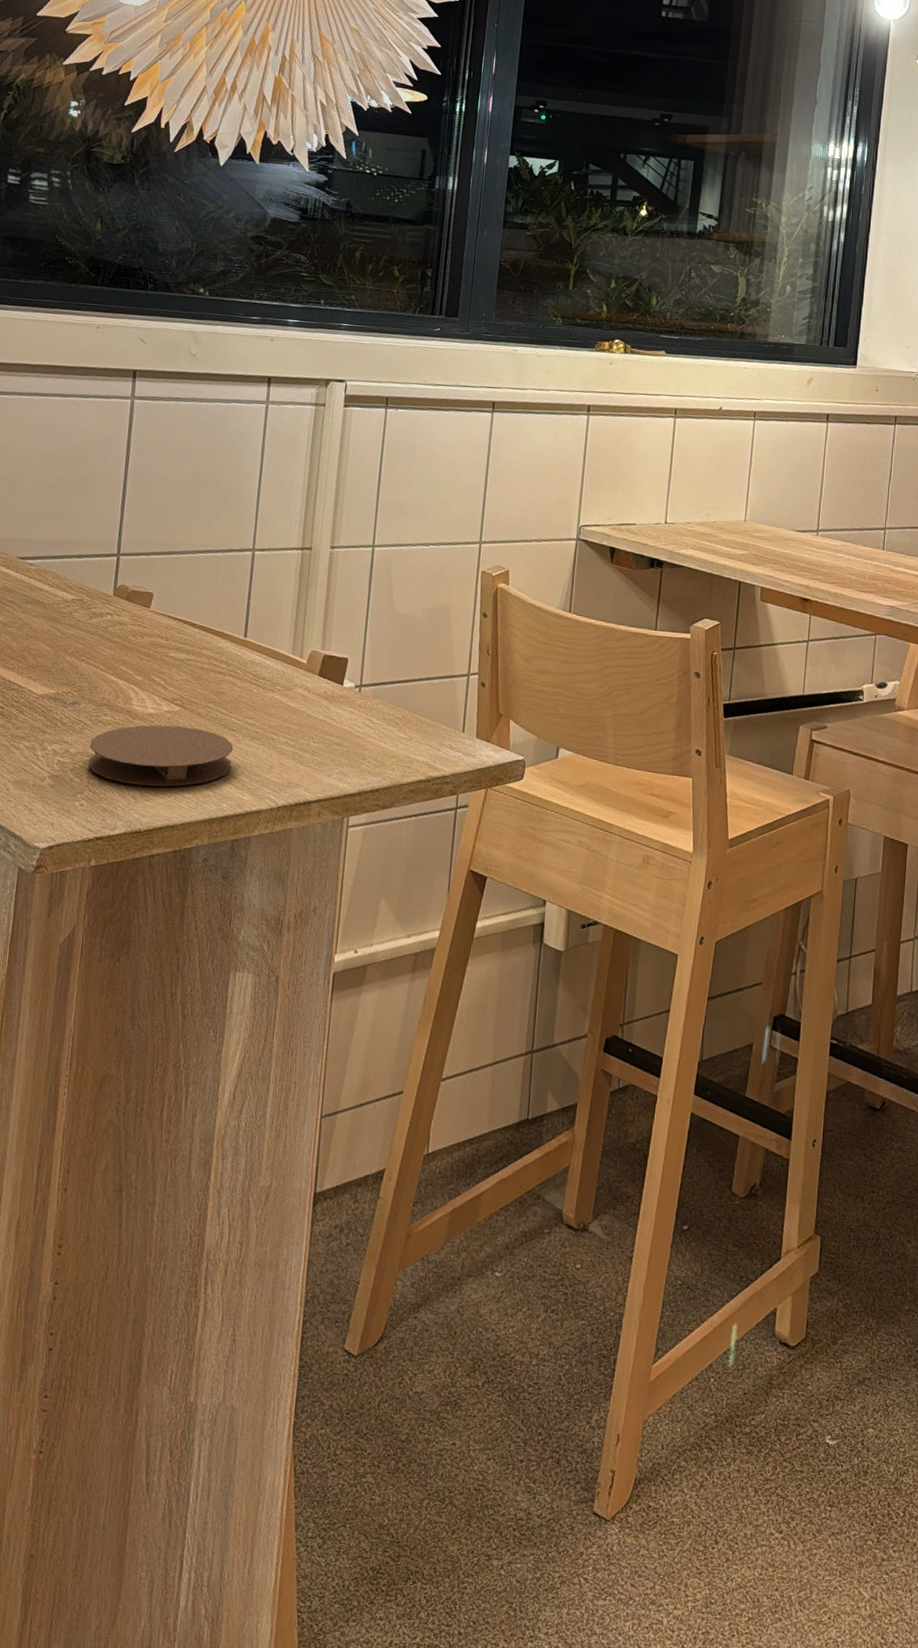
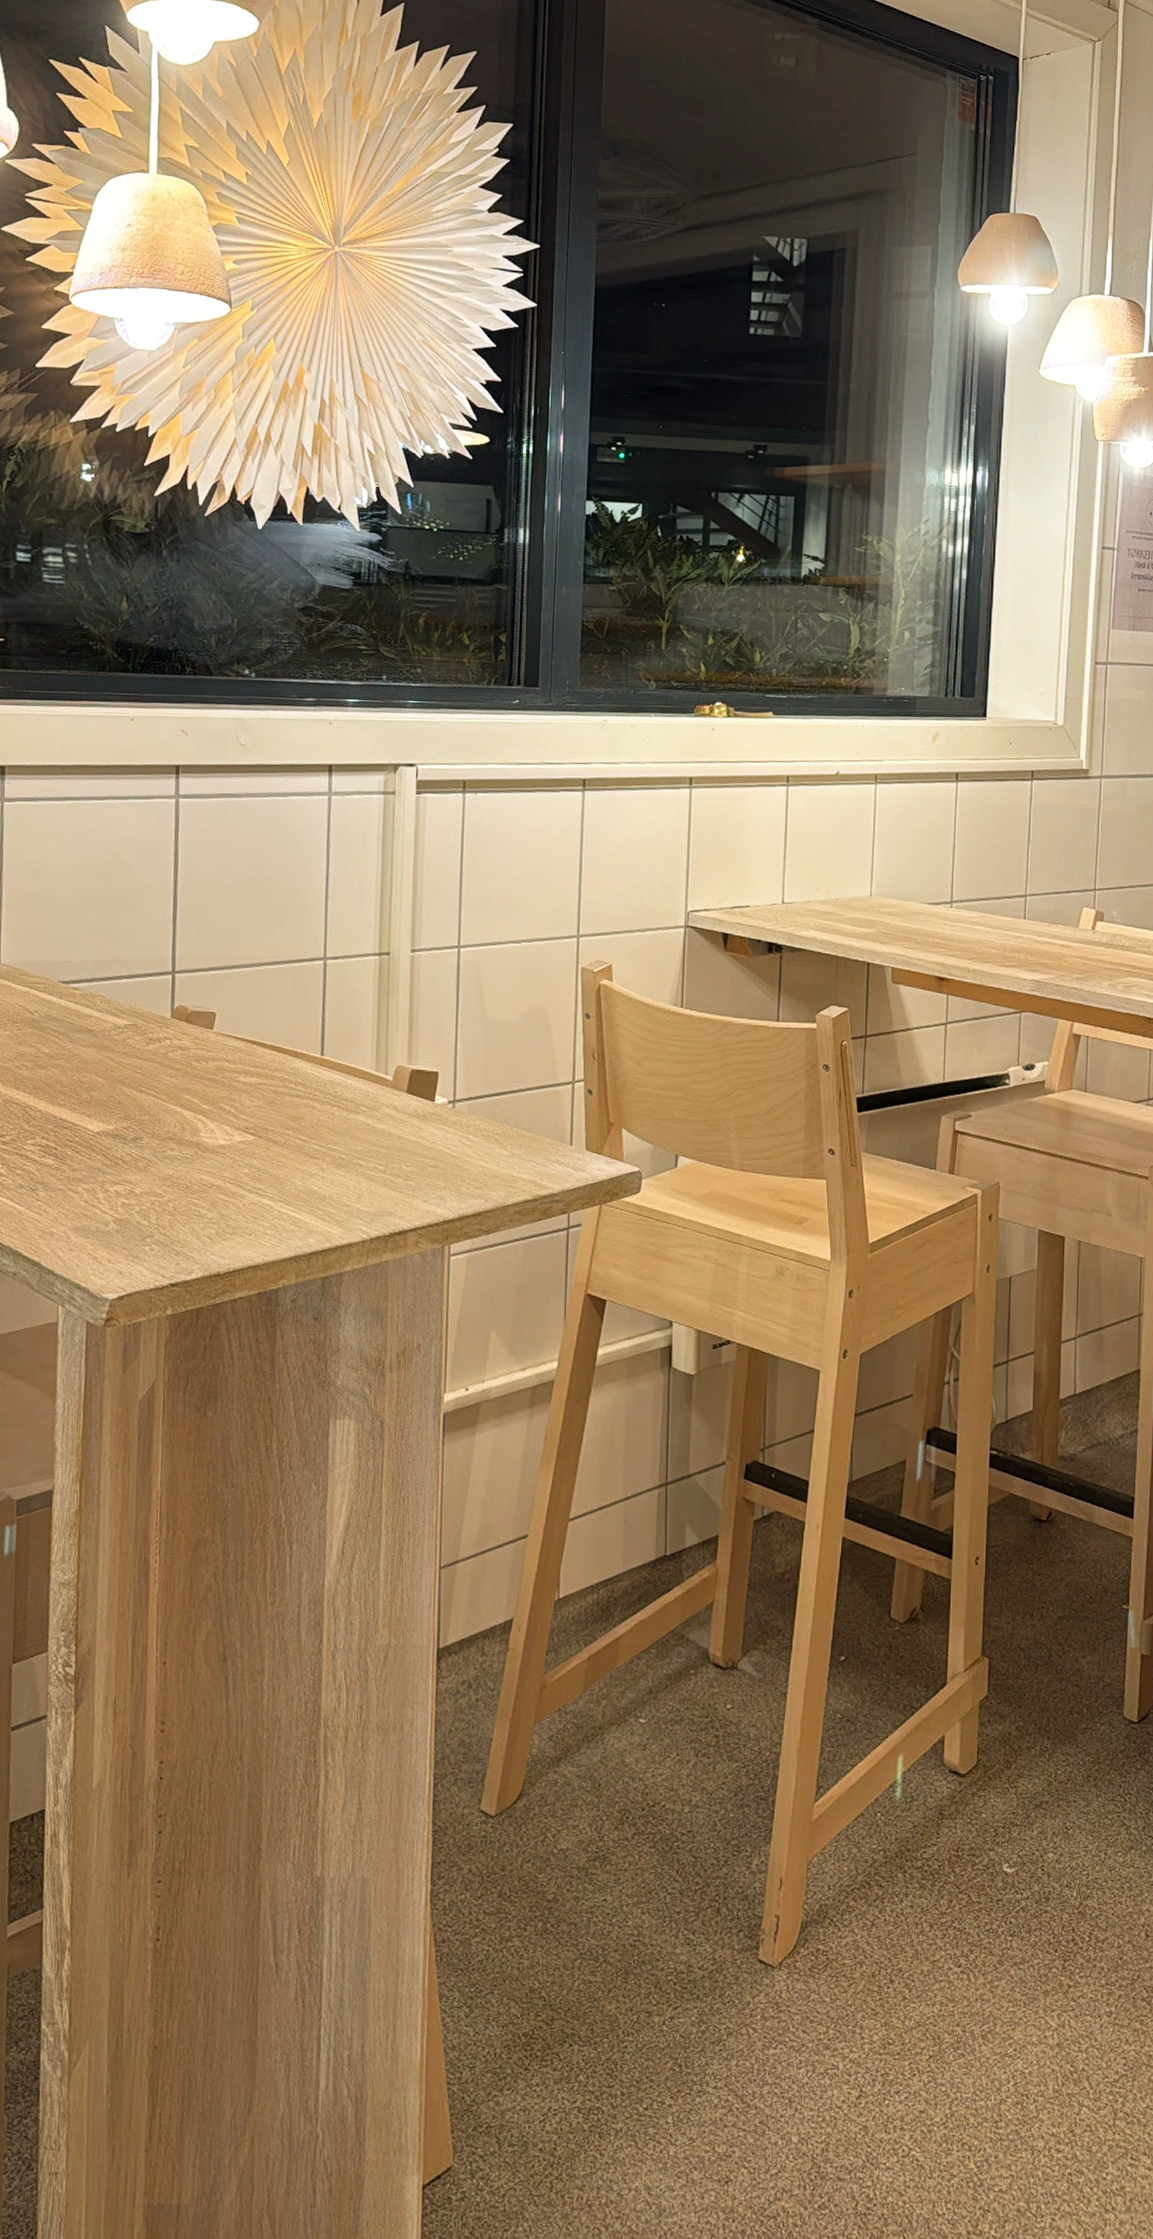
coaster: present [88,724,233,787] -> none [156,1157,317,1225]

